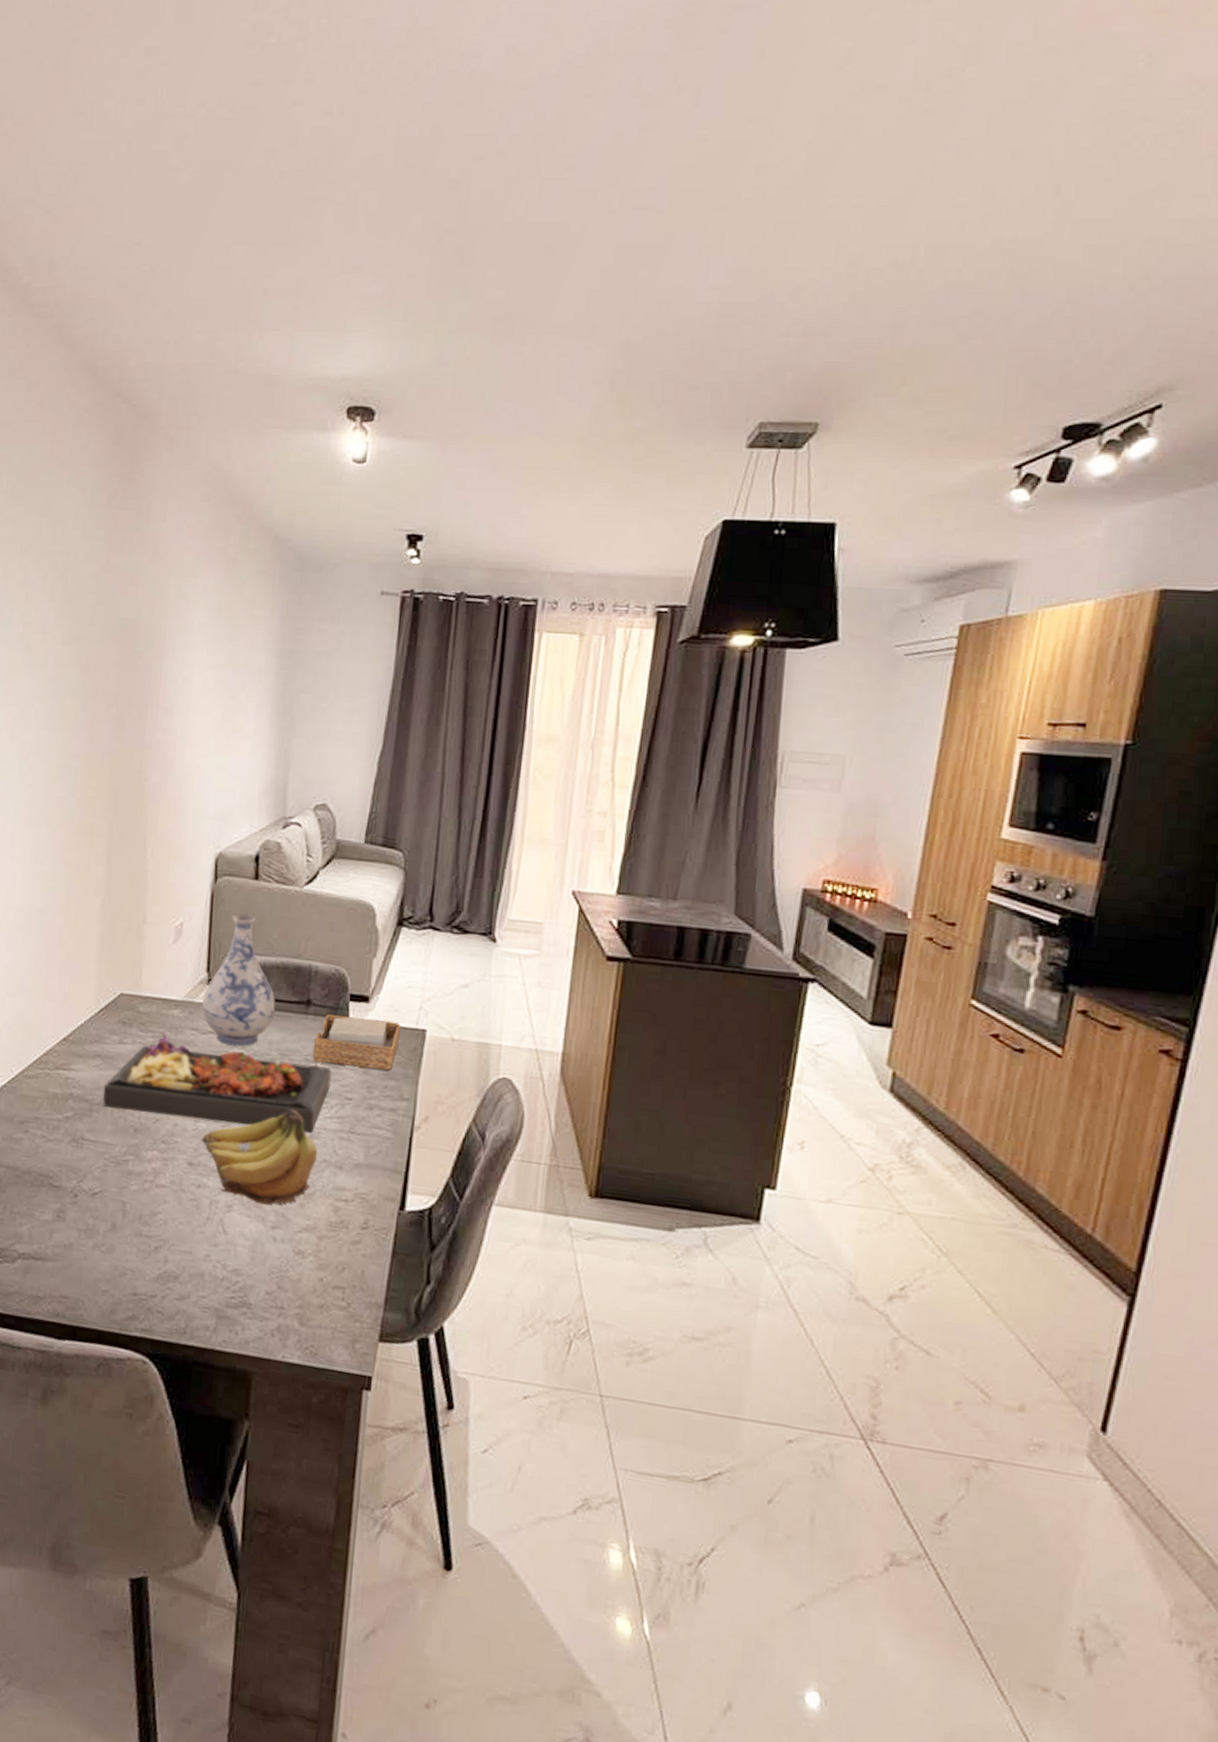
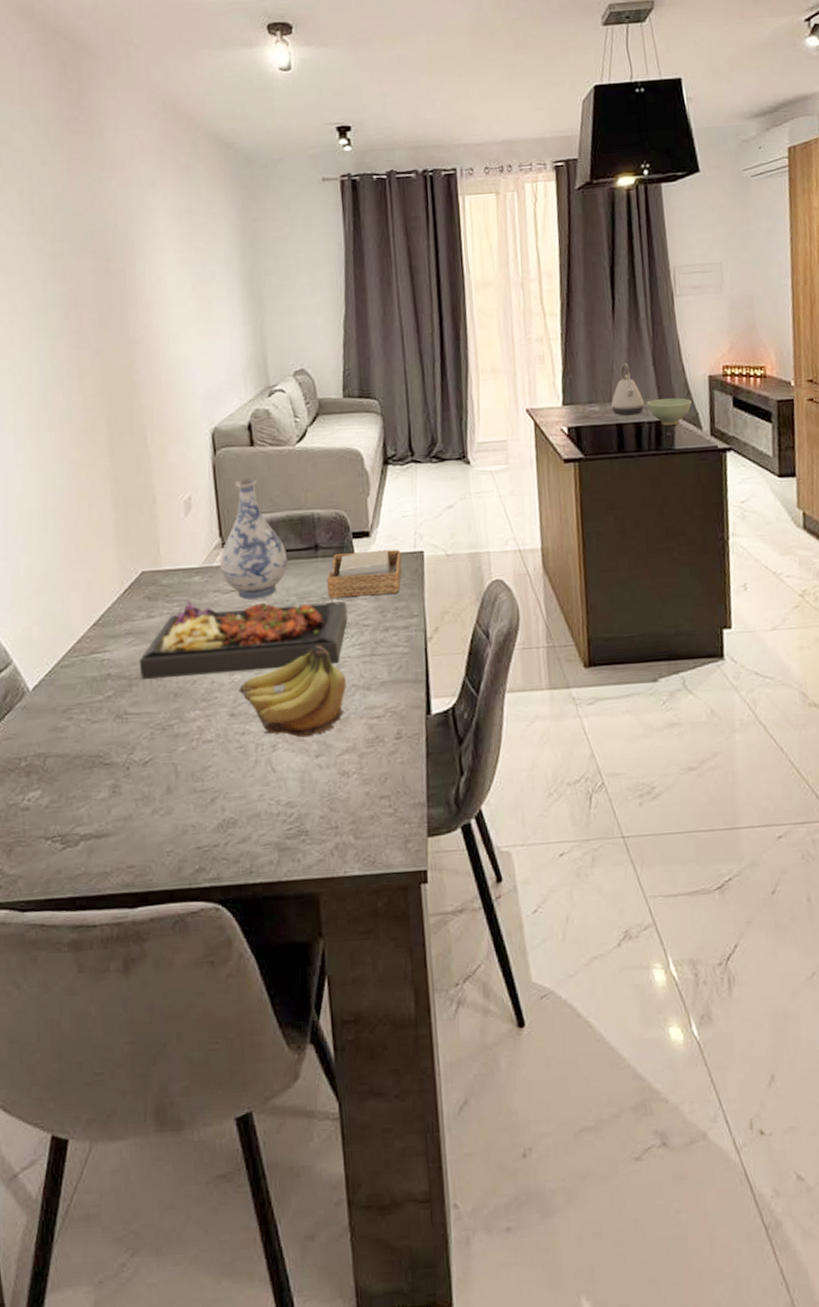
kettle: none [675,855,718,920] -> present [611,362,645,416]
bowl: none [719,905,777,940] -> present [646,398,692,425]

